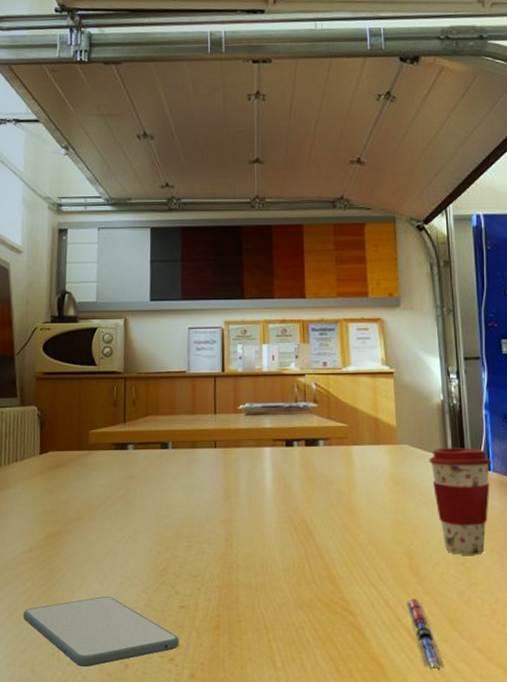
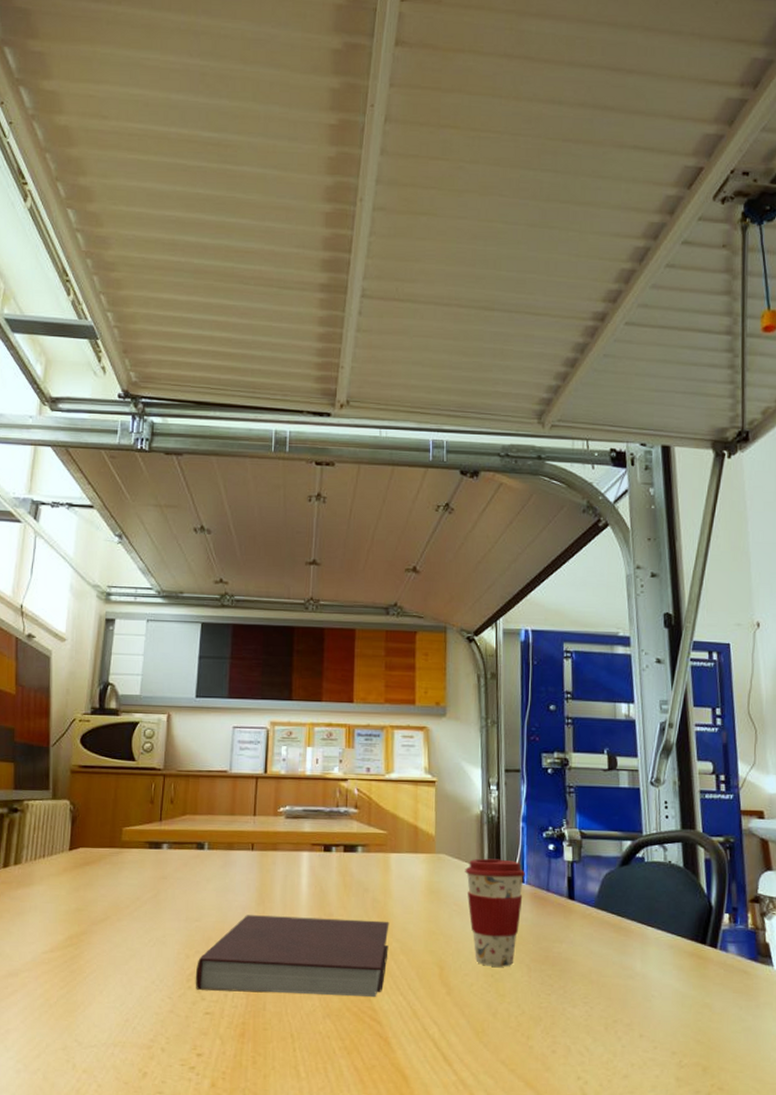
smartphone: present [23,596,179,668] -> none [39,1001,202,1075]
notebook: none [168,511,357,588] -> present [195,915,389,997]
pen: present [406,598,444,670] -> none [434,1008,468,1082]

